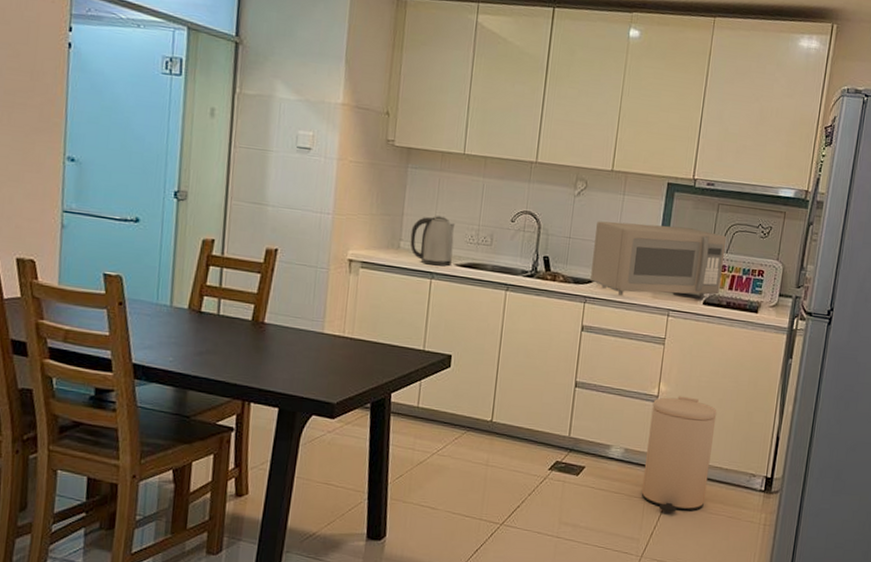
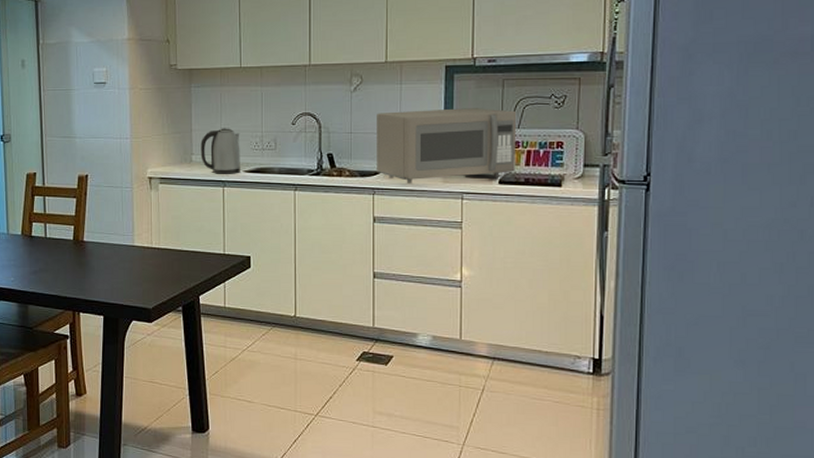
pedal bin: present [641,396,717,513] -> none [455,279,528,399]

